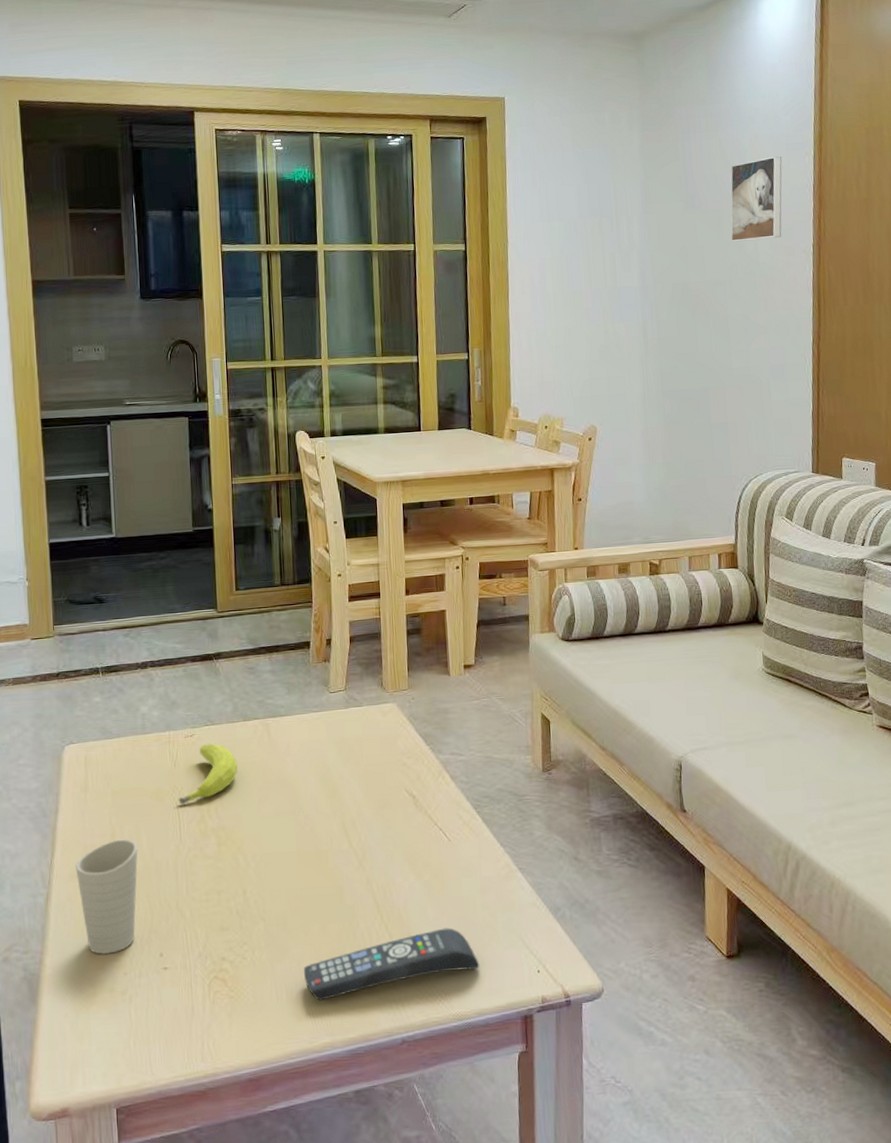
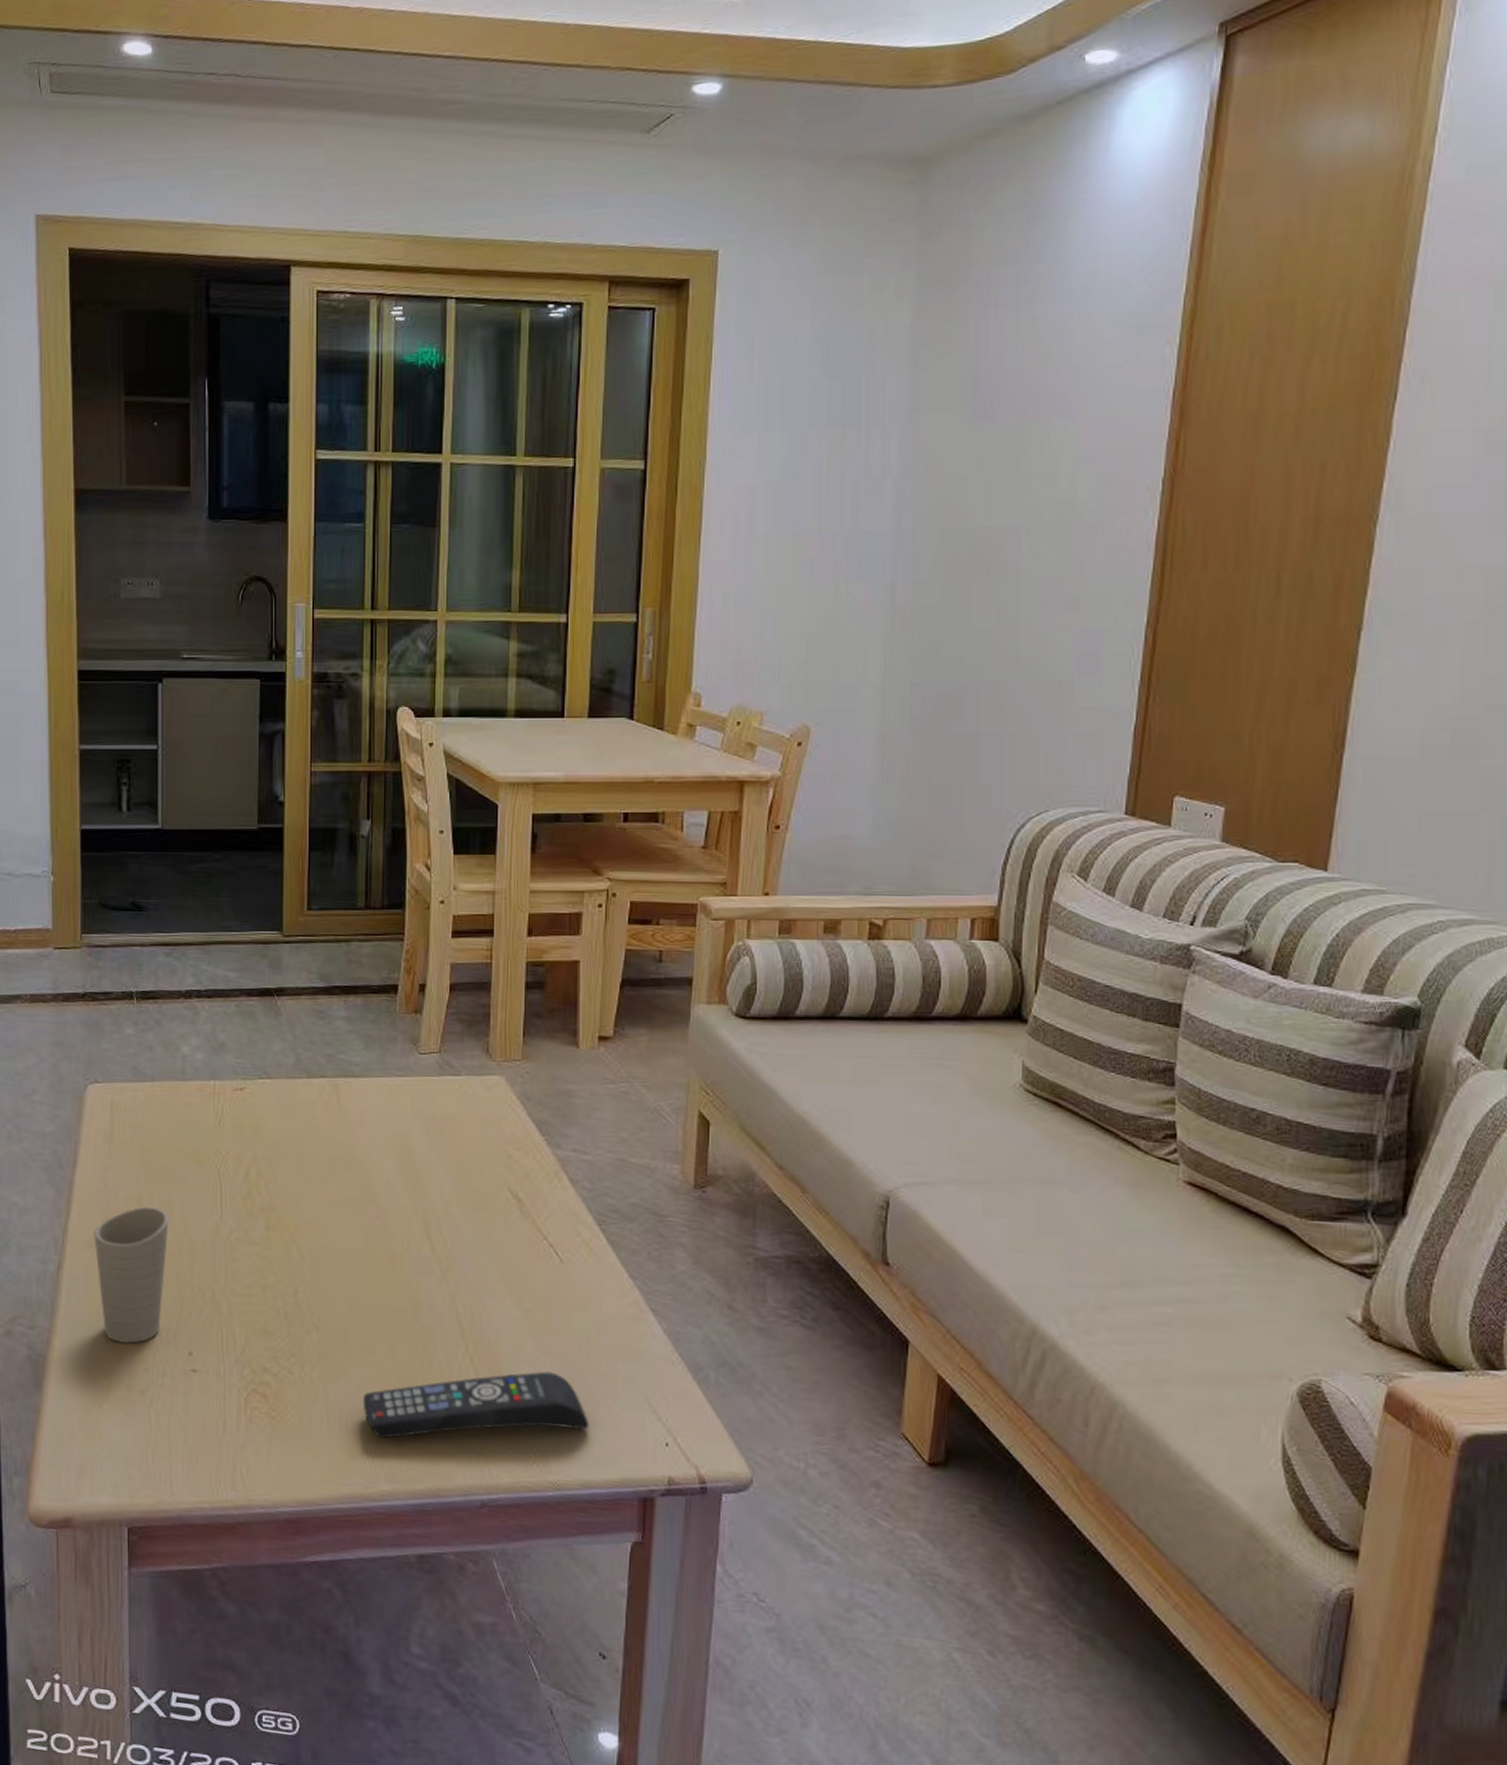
fruit: present [179,743,238,804] -> none [222,1101,296,1173]
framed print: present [730,156,782,242] -> none [1036,344,1127,471]

